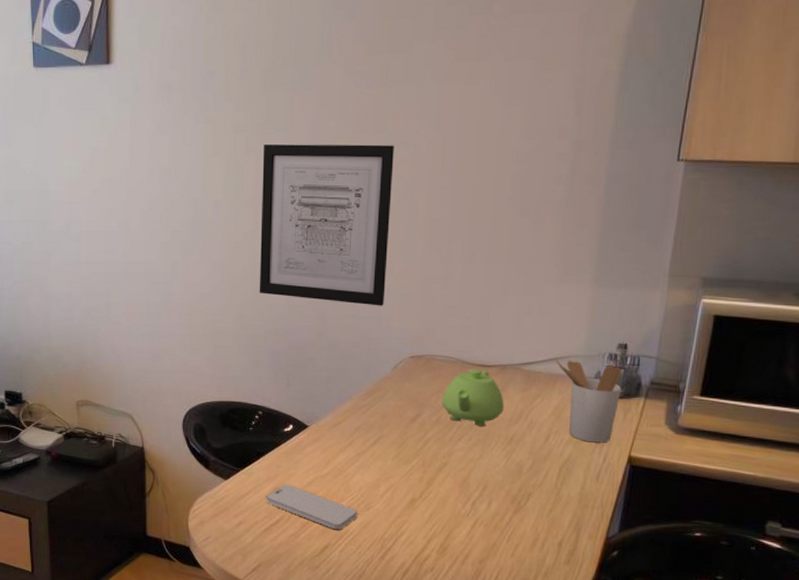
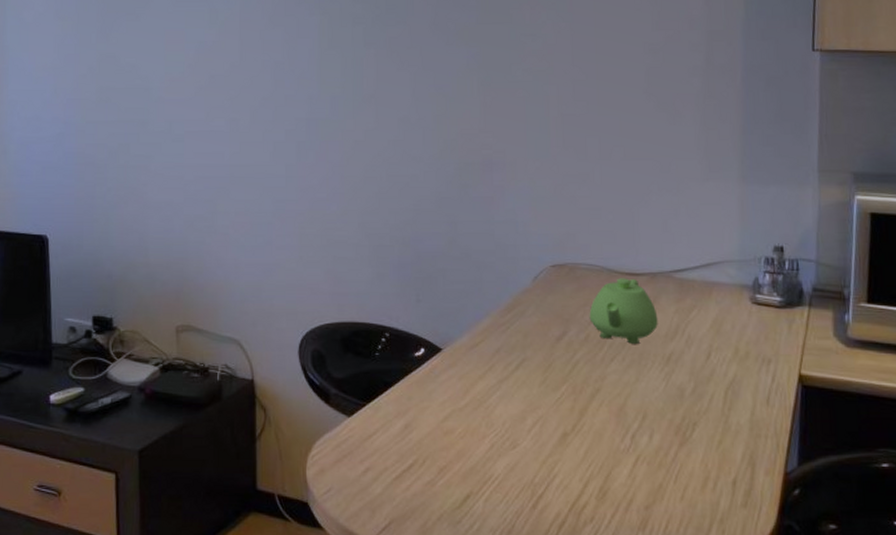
wall art: present [259,143,394,306] -> none [382,36,522,210]
smartphone: present [266,485,357,530] -> none [396,421,502,475]
utensil holder: present [556,360,622,443] -> none [709,265,783,360]

